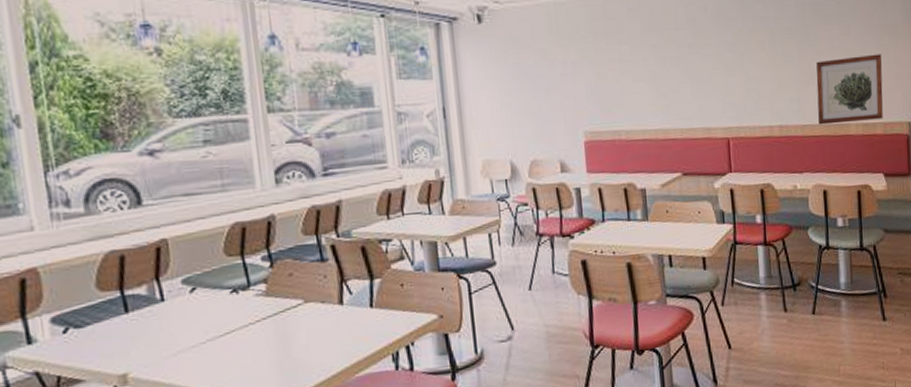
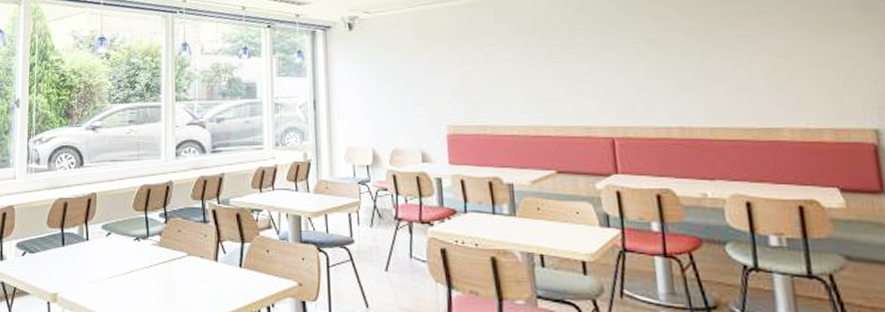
wall art: present [816,54,883,125] -> none [728,51,833,128]

